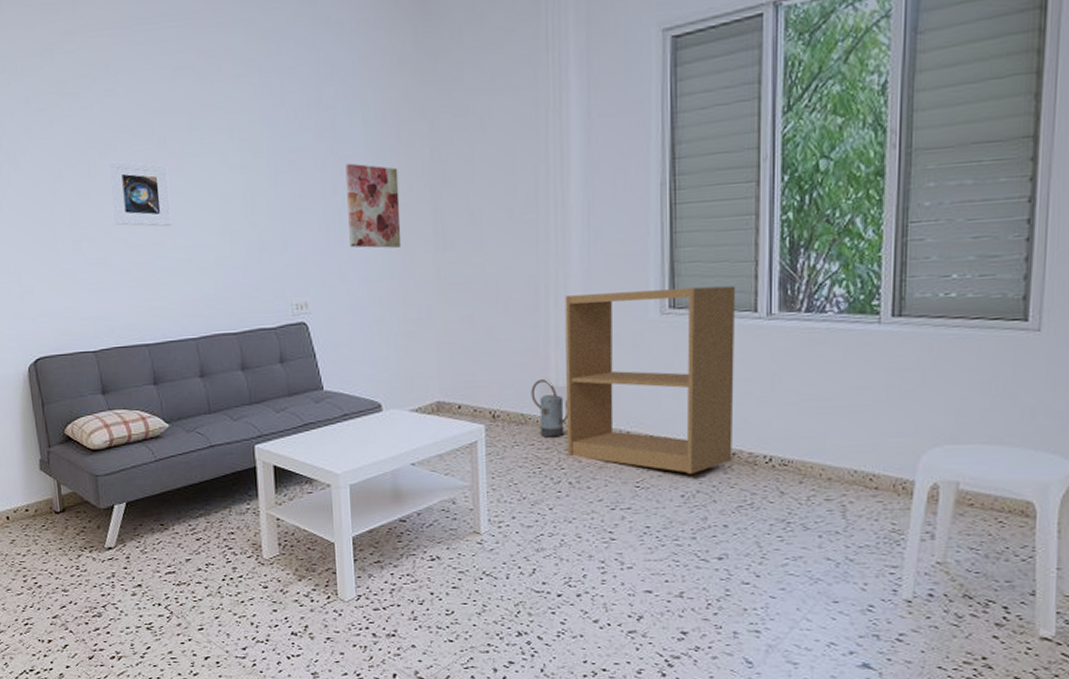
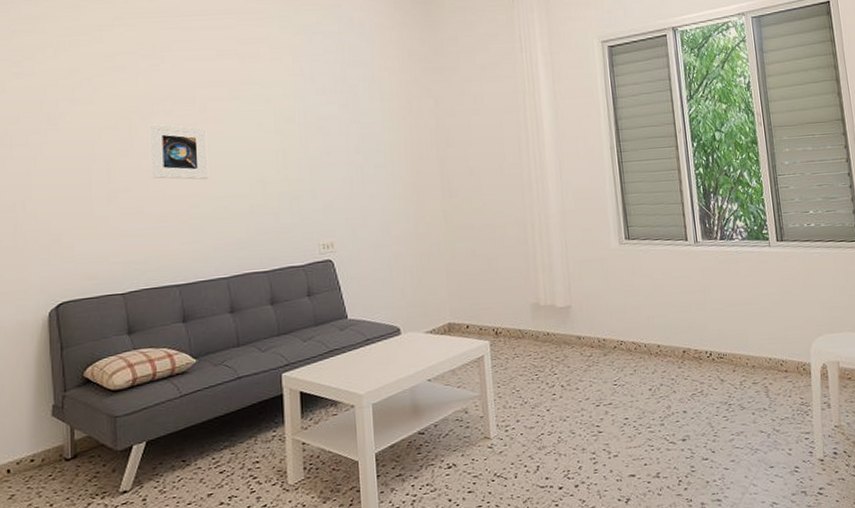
wall art: present [345,163,402,248] -> none [366,129,415,197]
watering can: present [531,379,567,438] -> none [525,299,556,349]
bookshelf: present [564,285,736,474] -> none [547,221,684,371]

